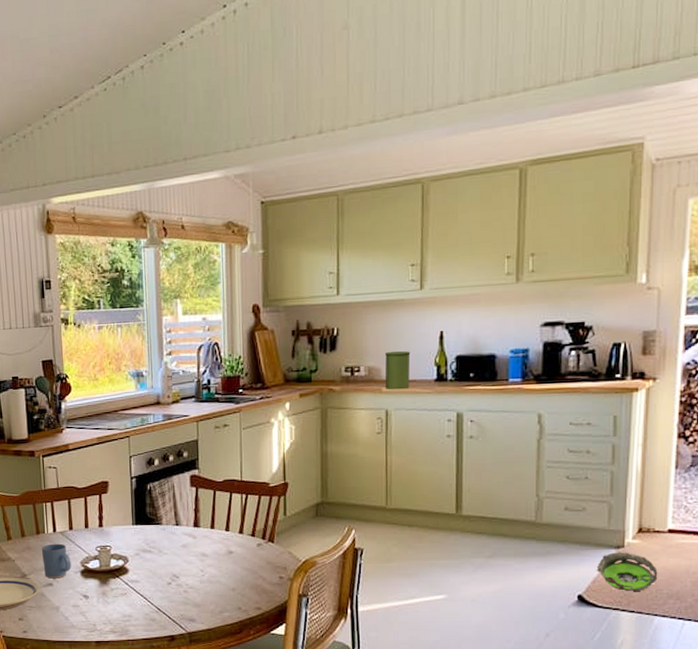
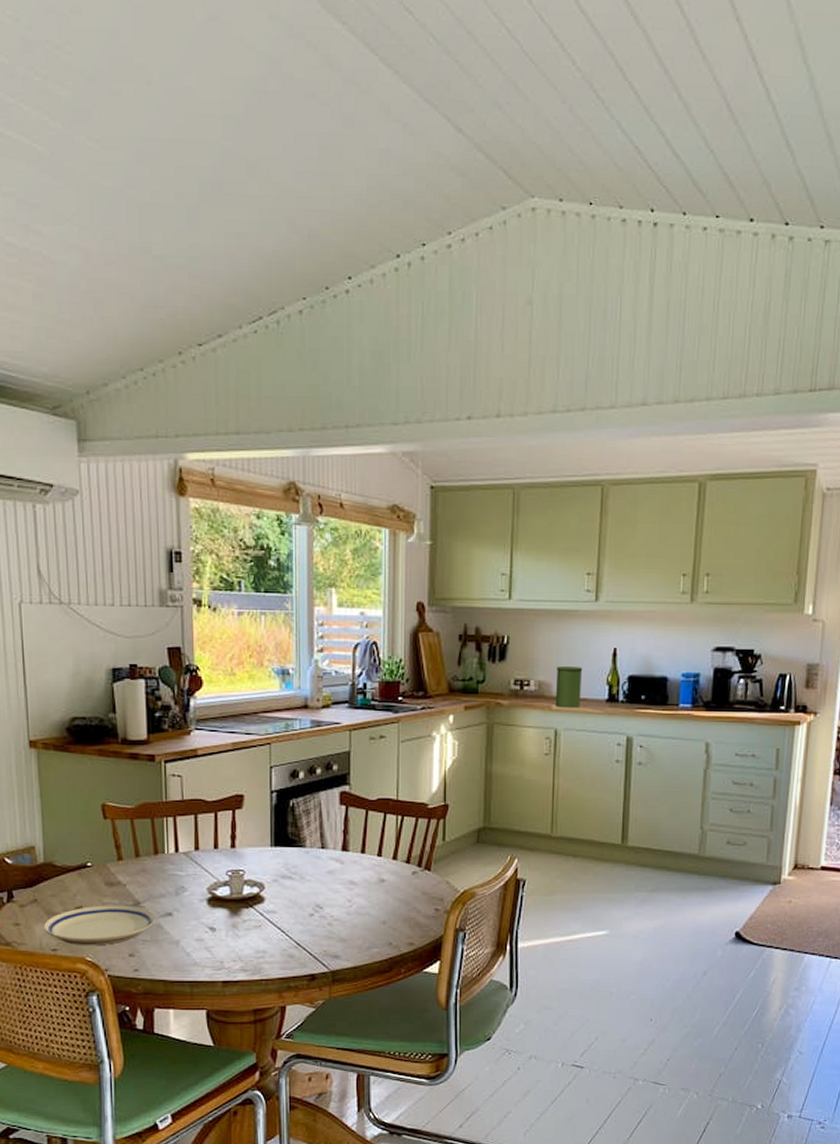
mug: present [41,543,71,579] -> none [159,866,196,907]
dog toy: present [596,552,658,591] -> none [753,888,810,928]

